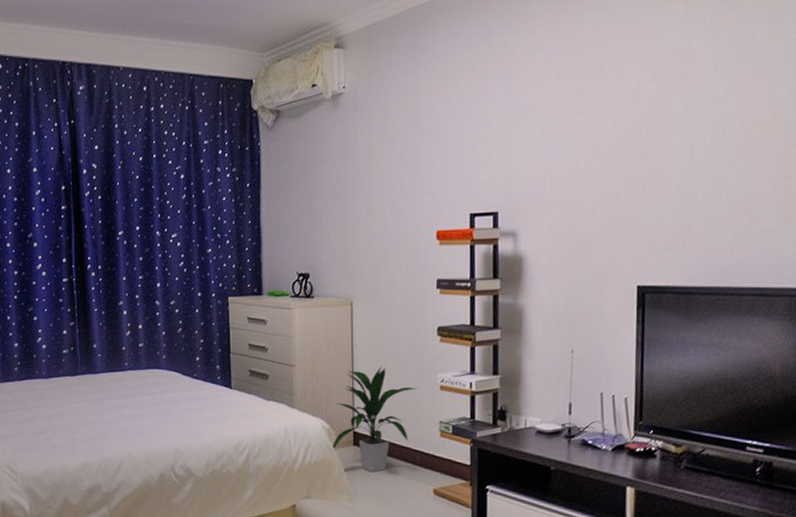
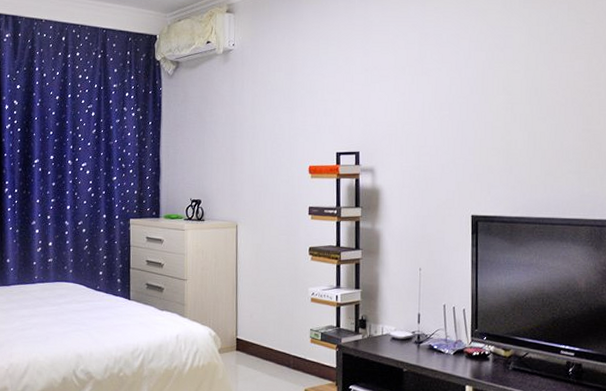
indoor plant: present [331,365,417,473] -> none [217,280,292,375]

